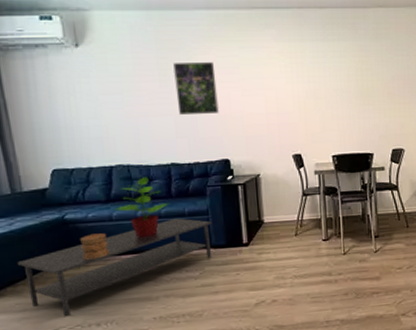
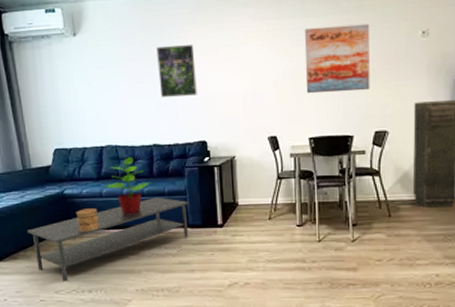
wall art: none [325,50,387,114] -> present [304,23,370,94]

